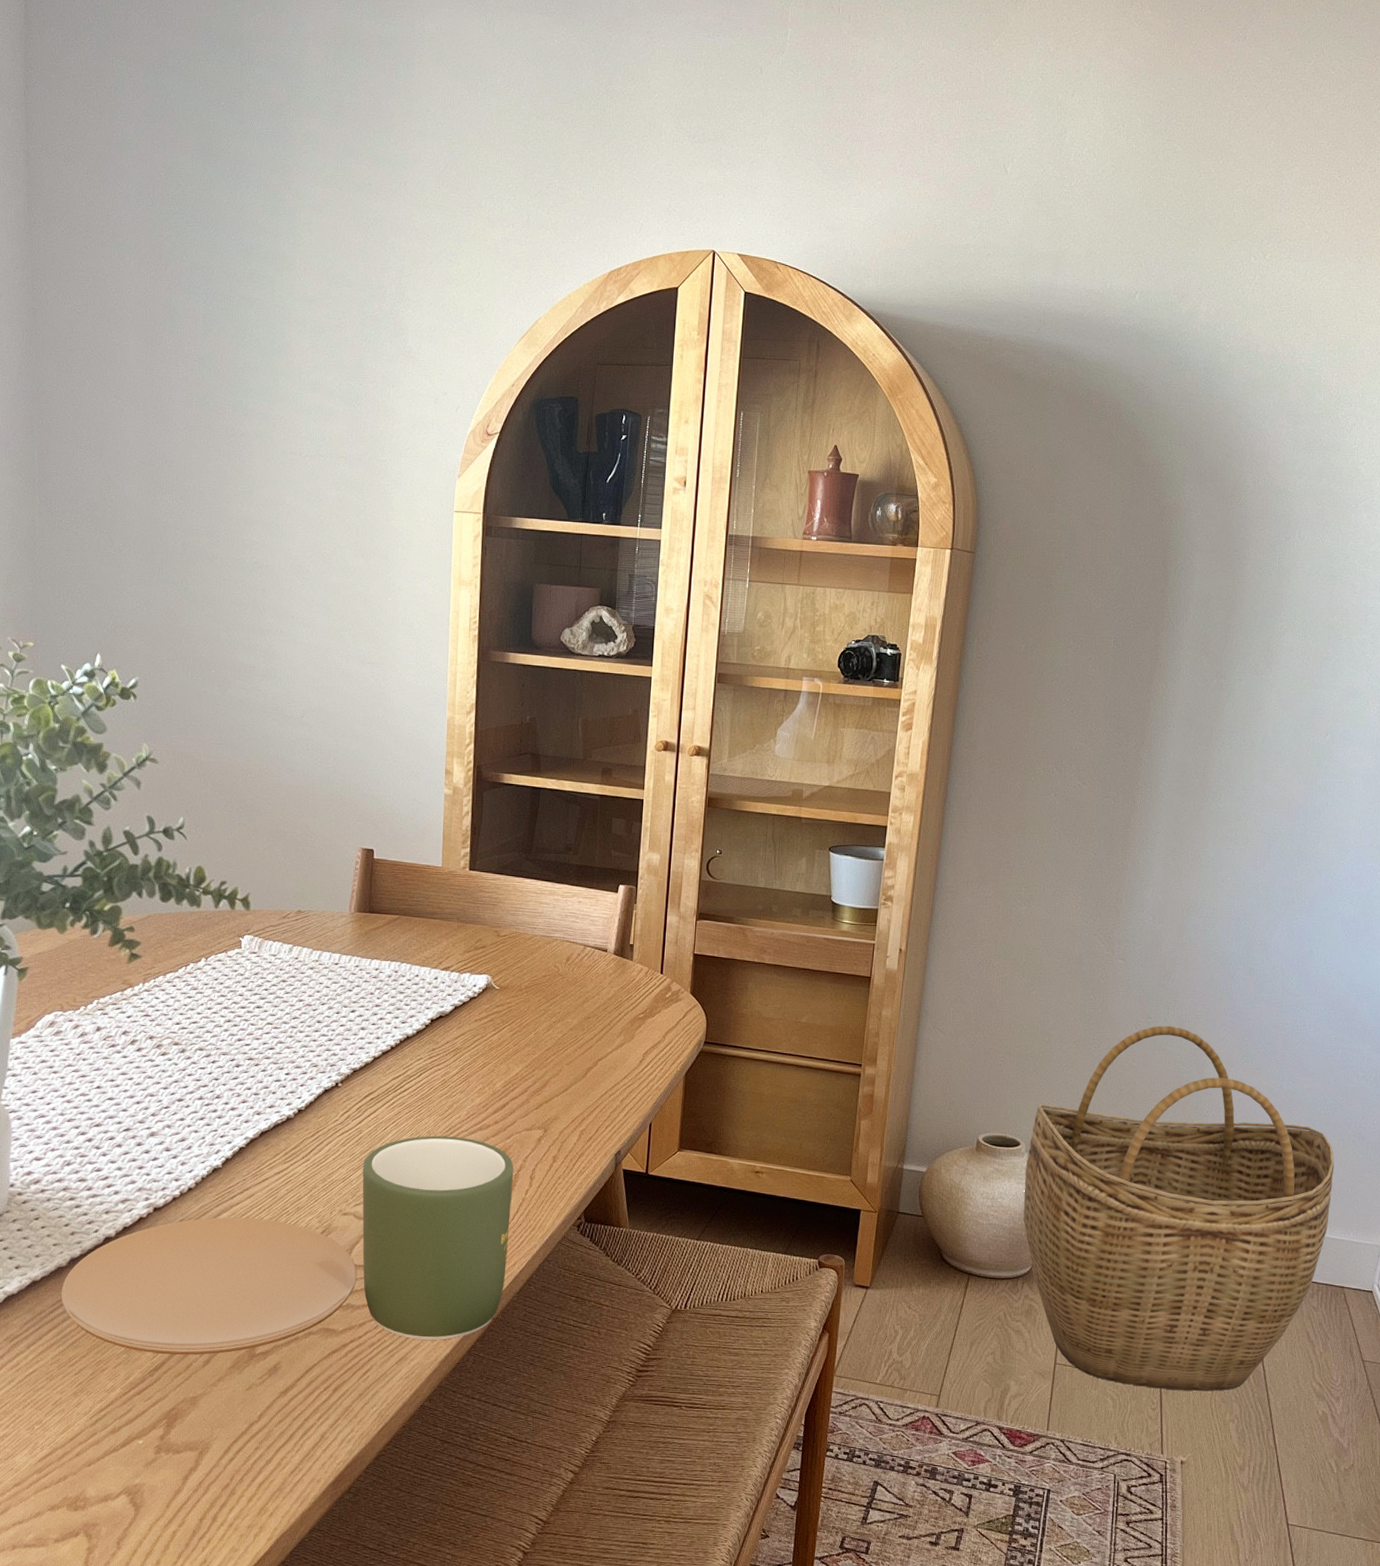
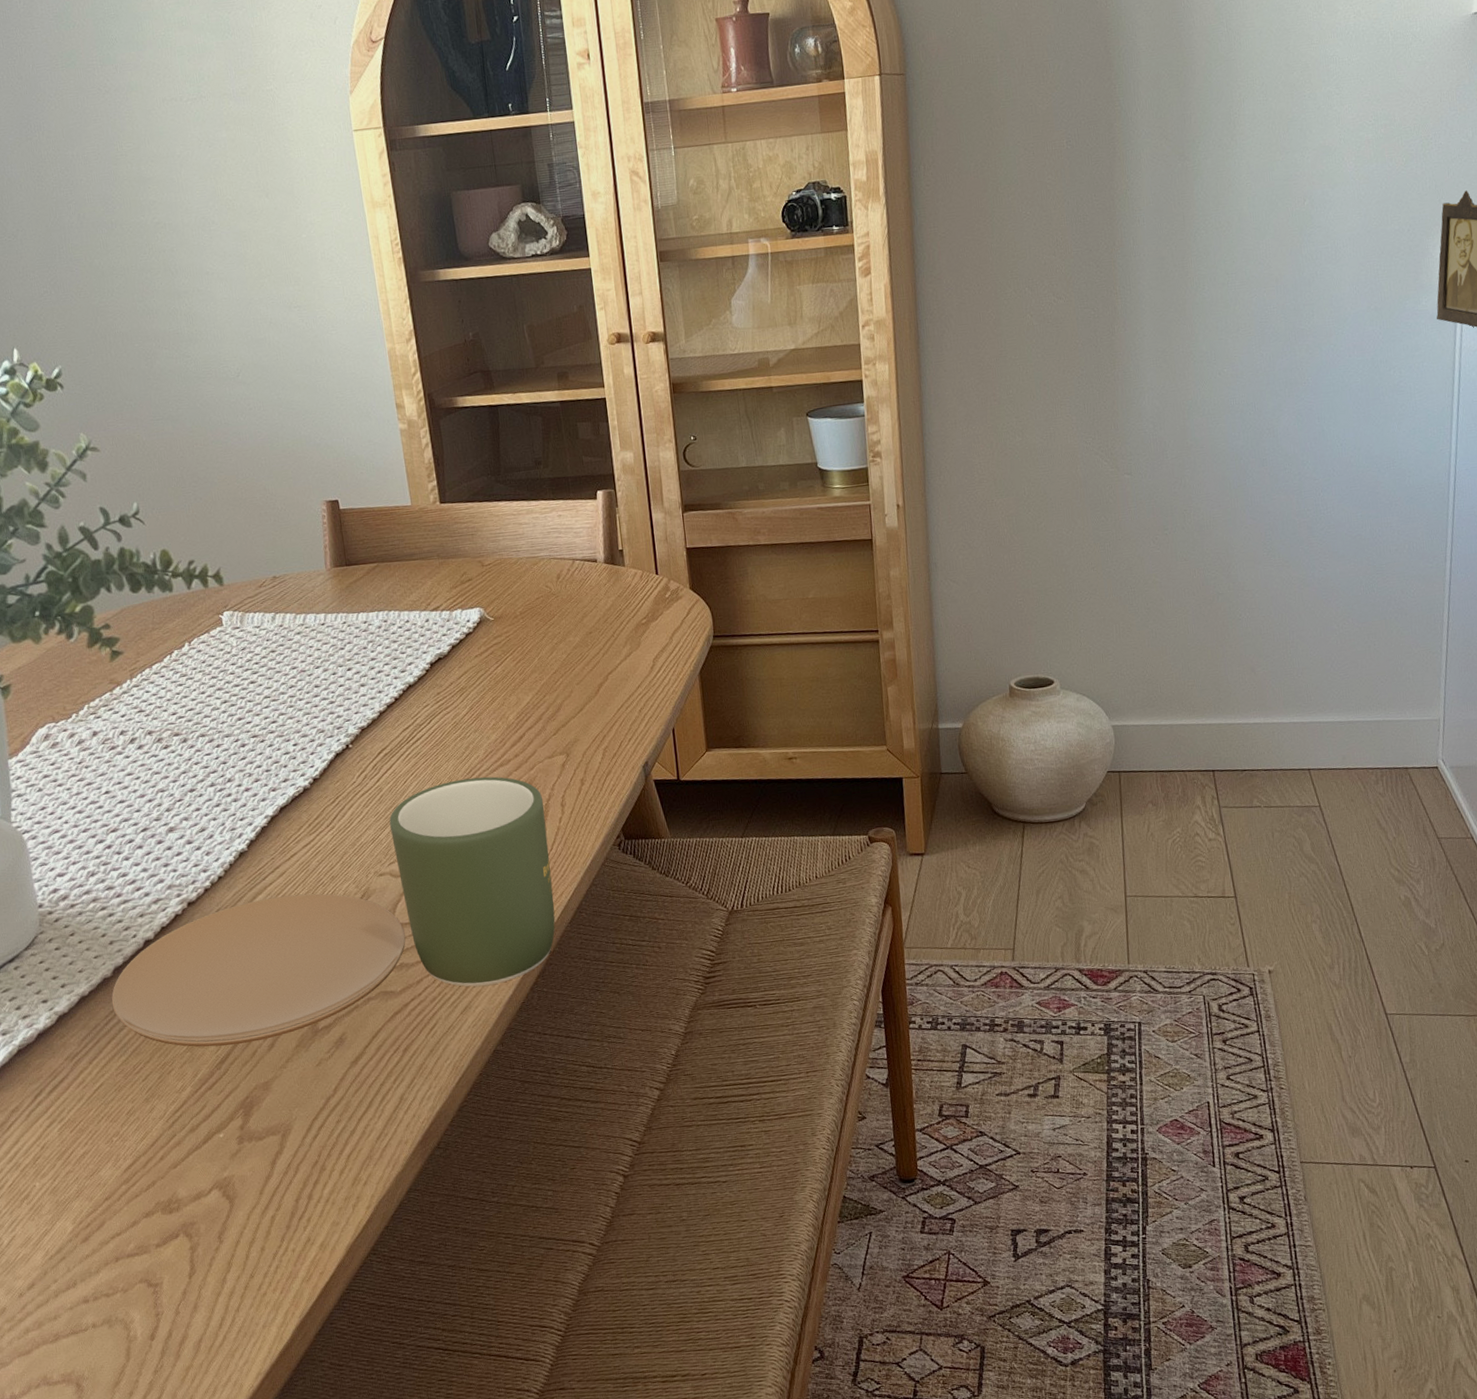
woven basket: present [1023,1025,1335,1391] -> none [1063,533,1382,905]

